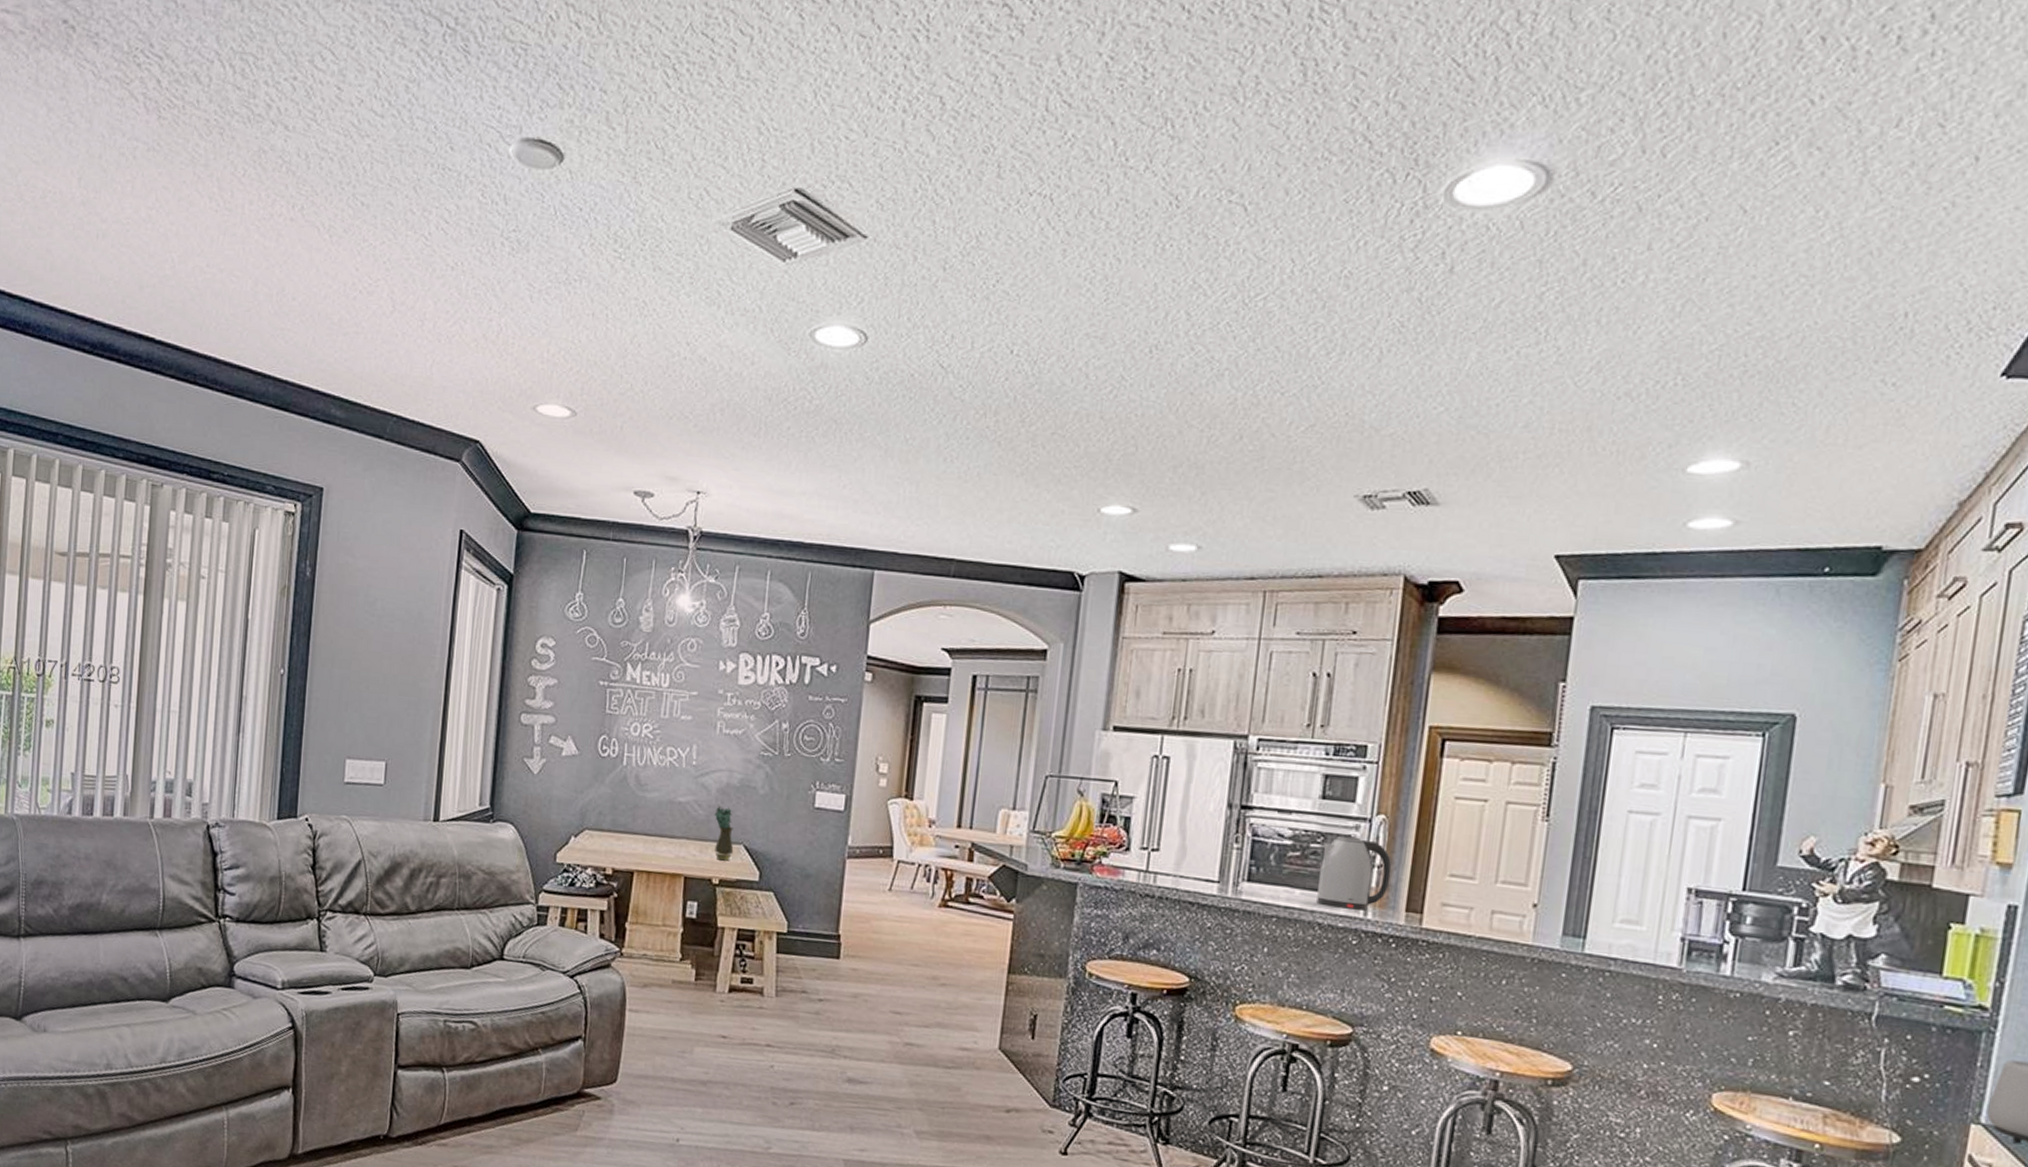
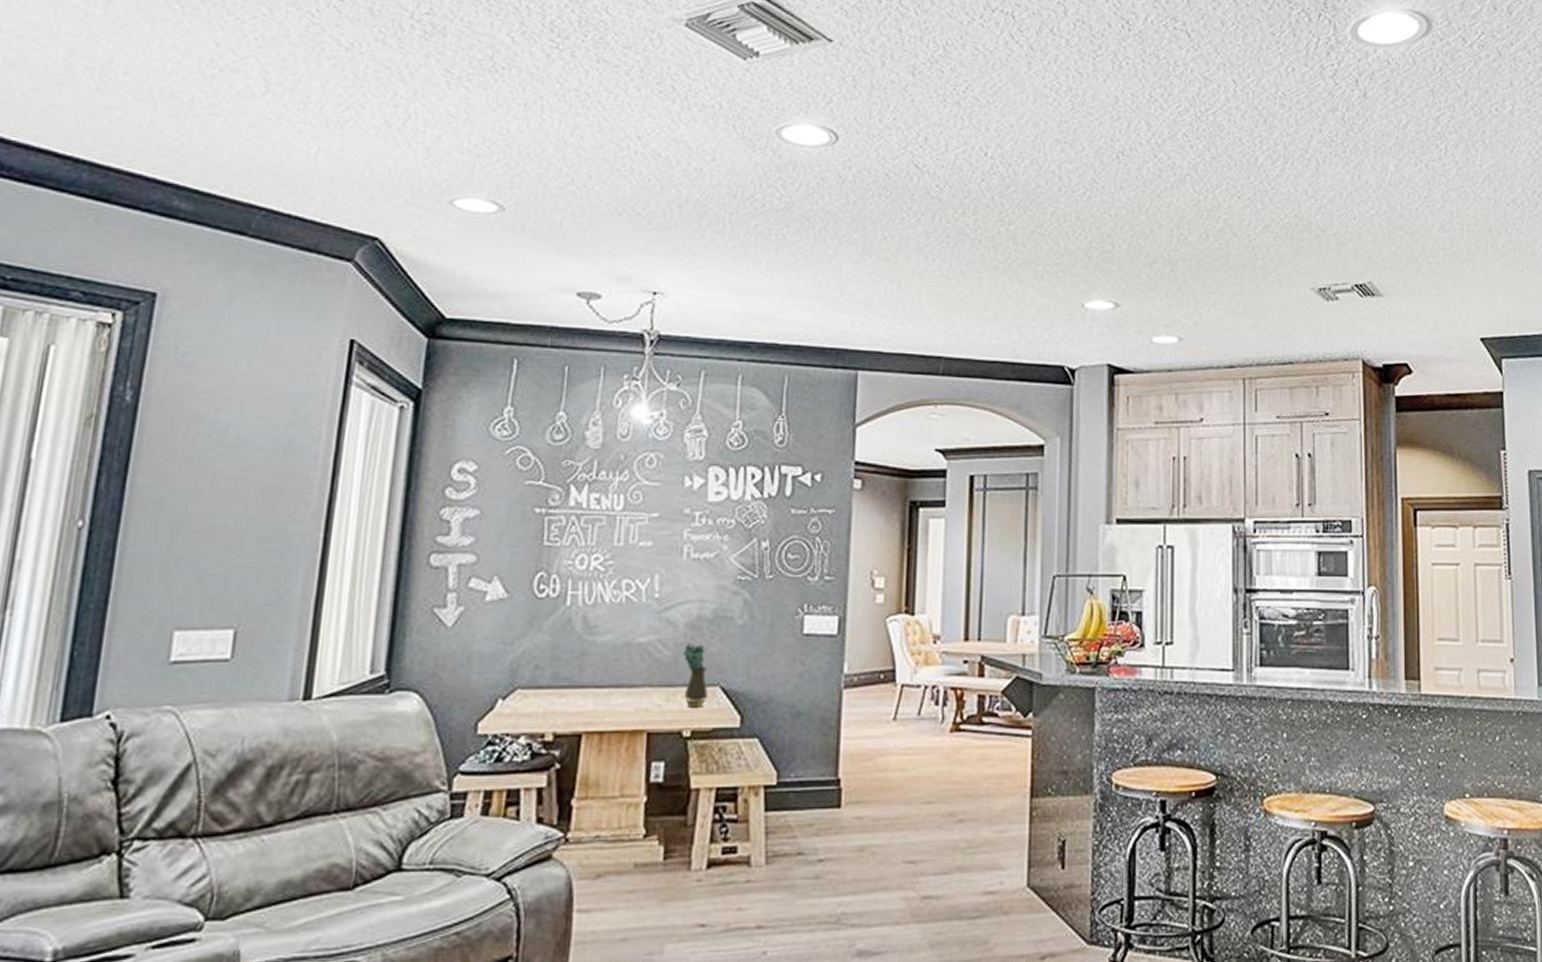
kettle: present [1316,835,1392,911] -> none [1325,609,1388,685]

